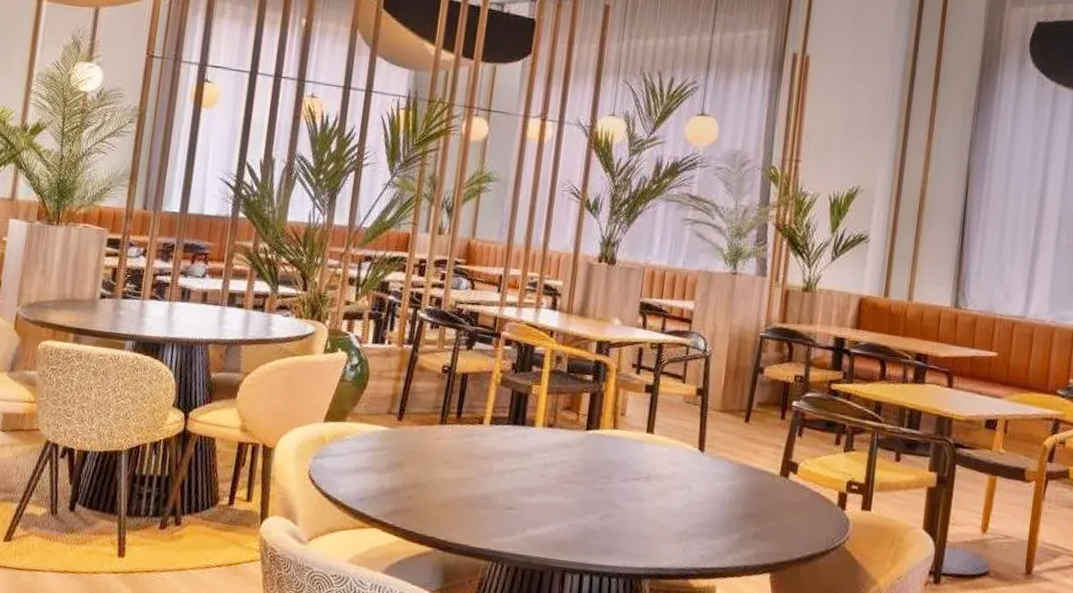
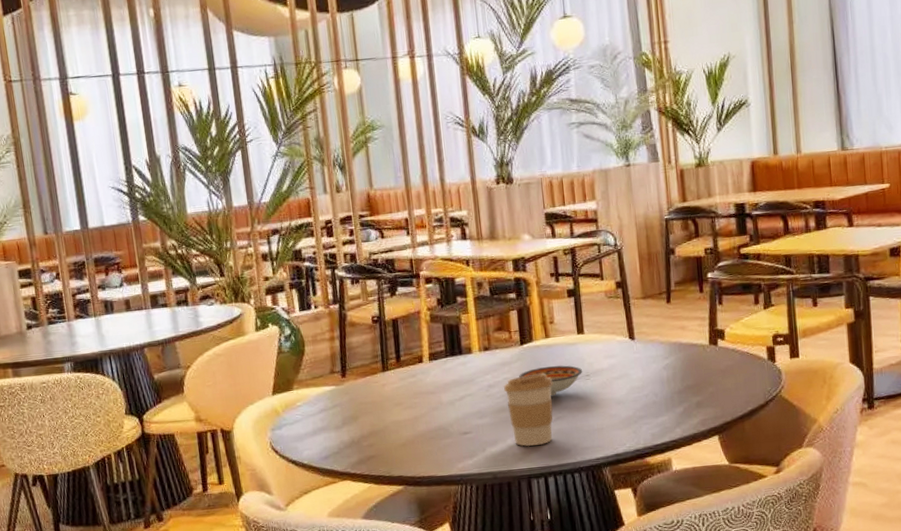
coffee cup: none [557,462,611,540] -> present [503,373,553,447]
bowl: none [577,457,644,491] -> present [519,365,583,396]

